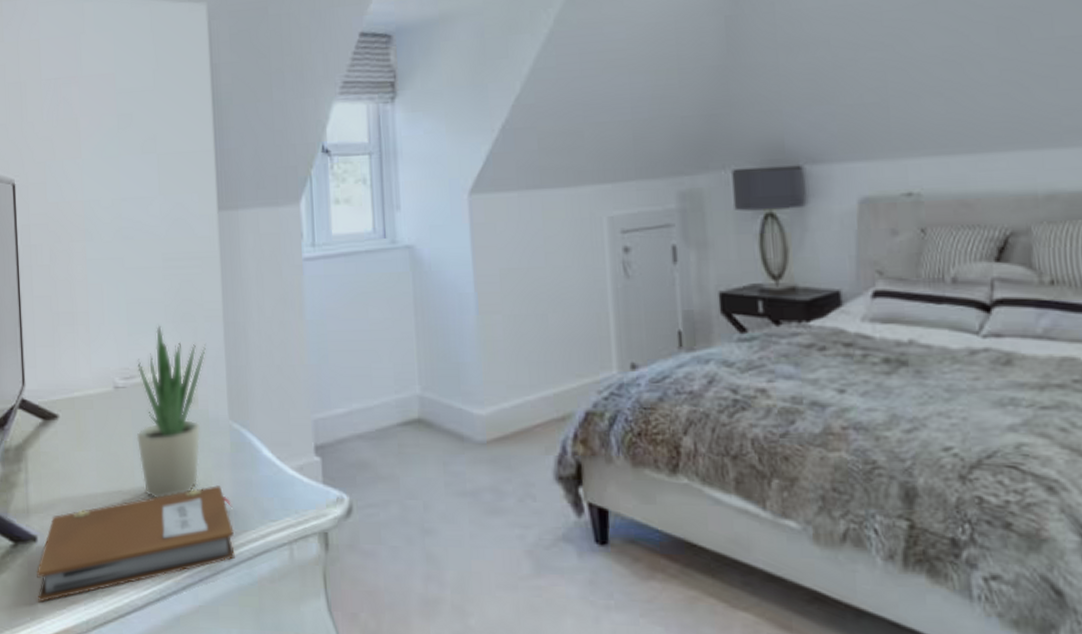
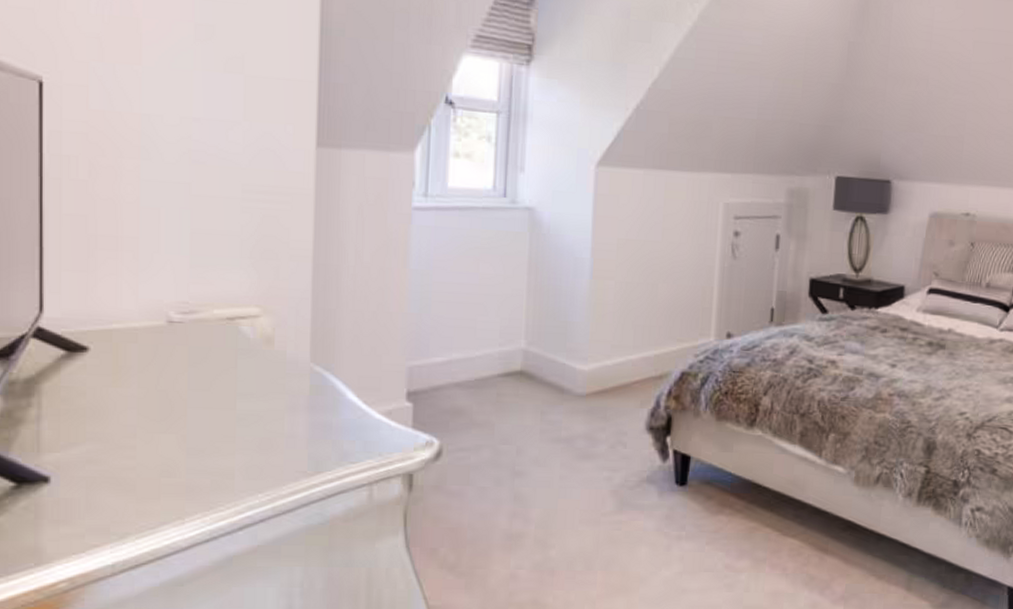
notebook: present [37,485,235,603] -> none [47,427,306,547]
potted plant: present [136,325,206,498] -> none [192,260,289,439]

